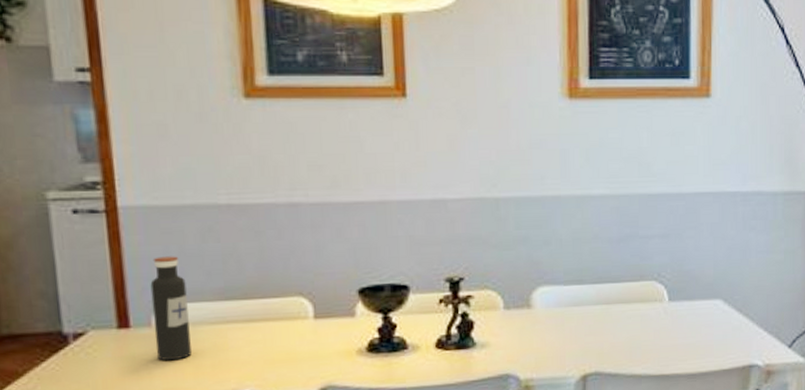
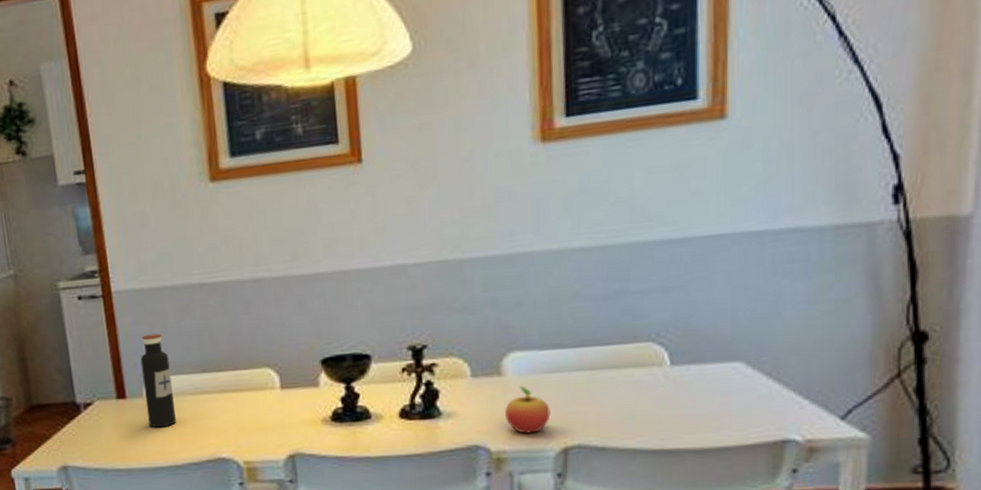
fruit: none [533,318,573,363] -> present [505,386,551,434]

